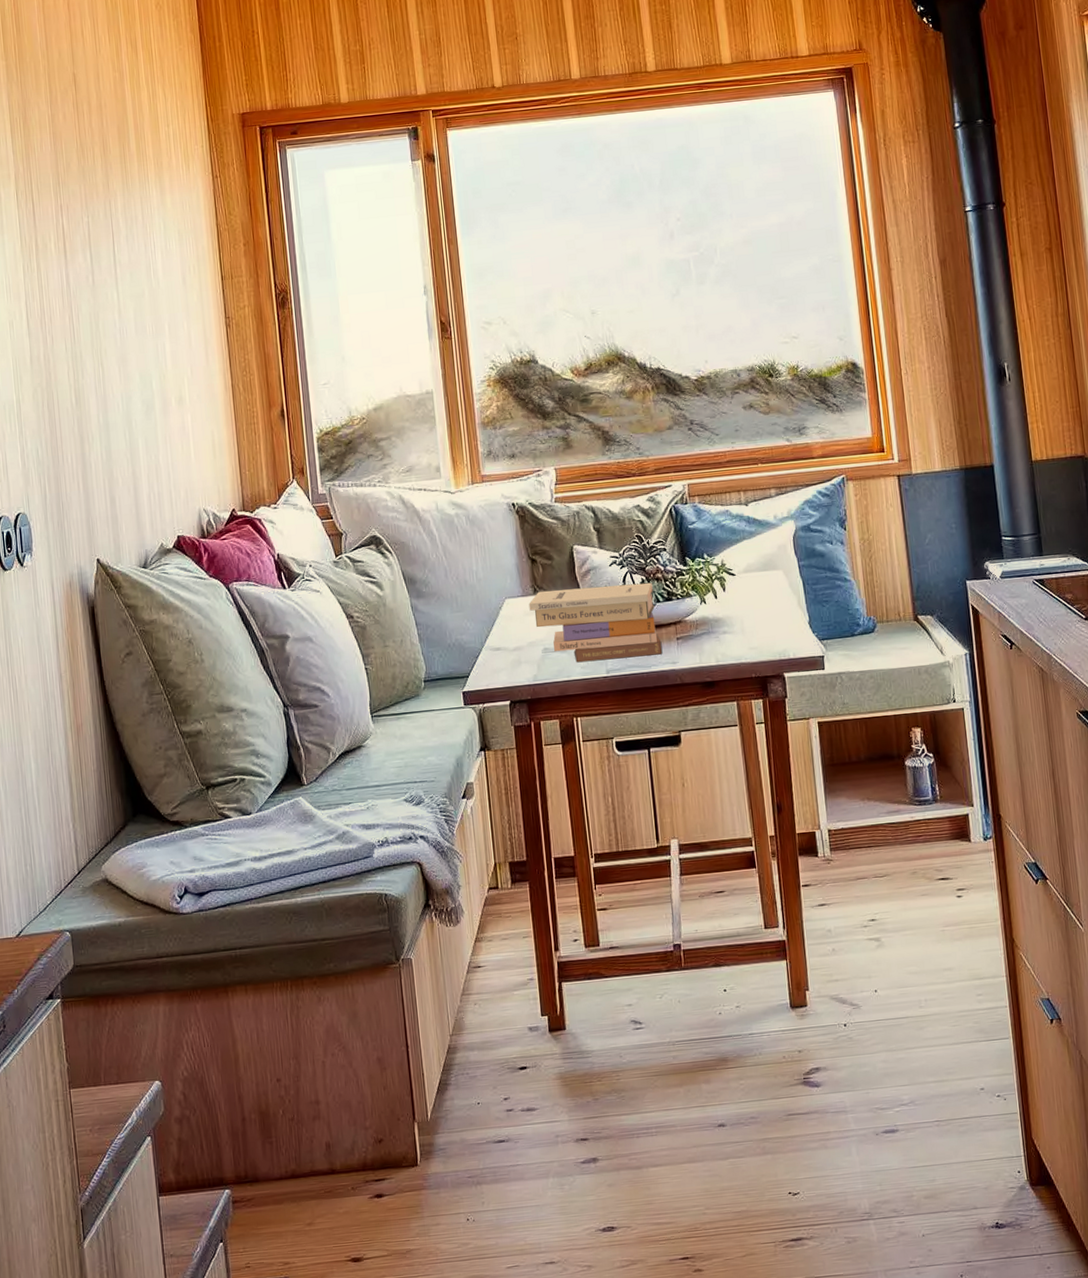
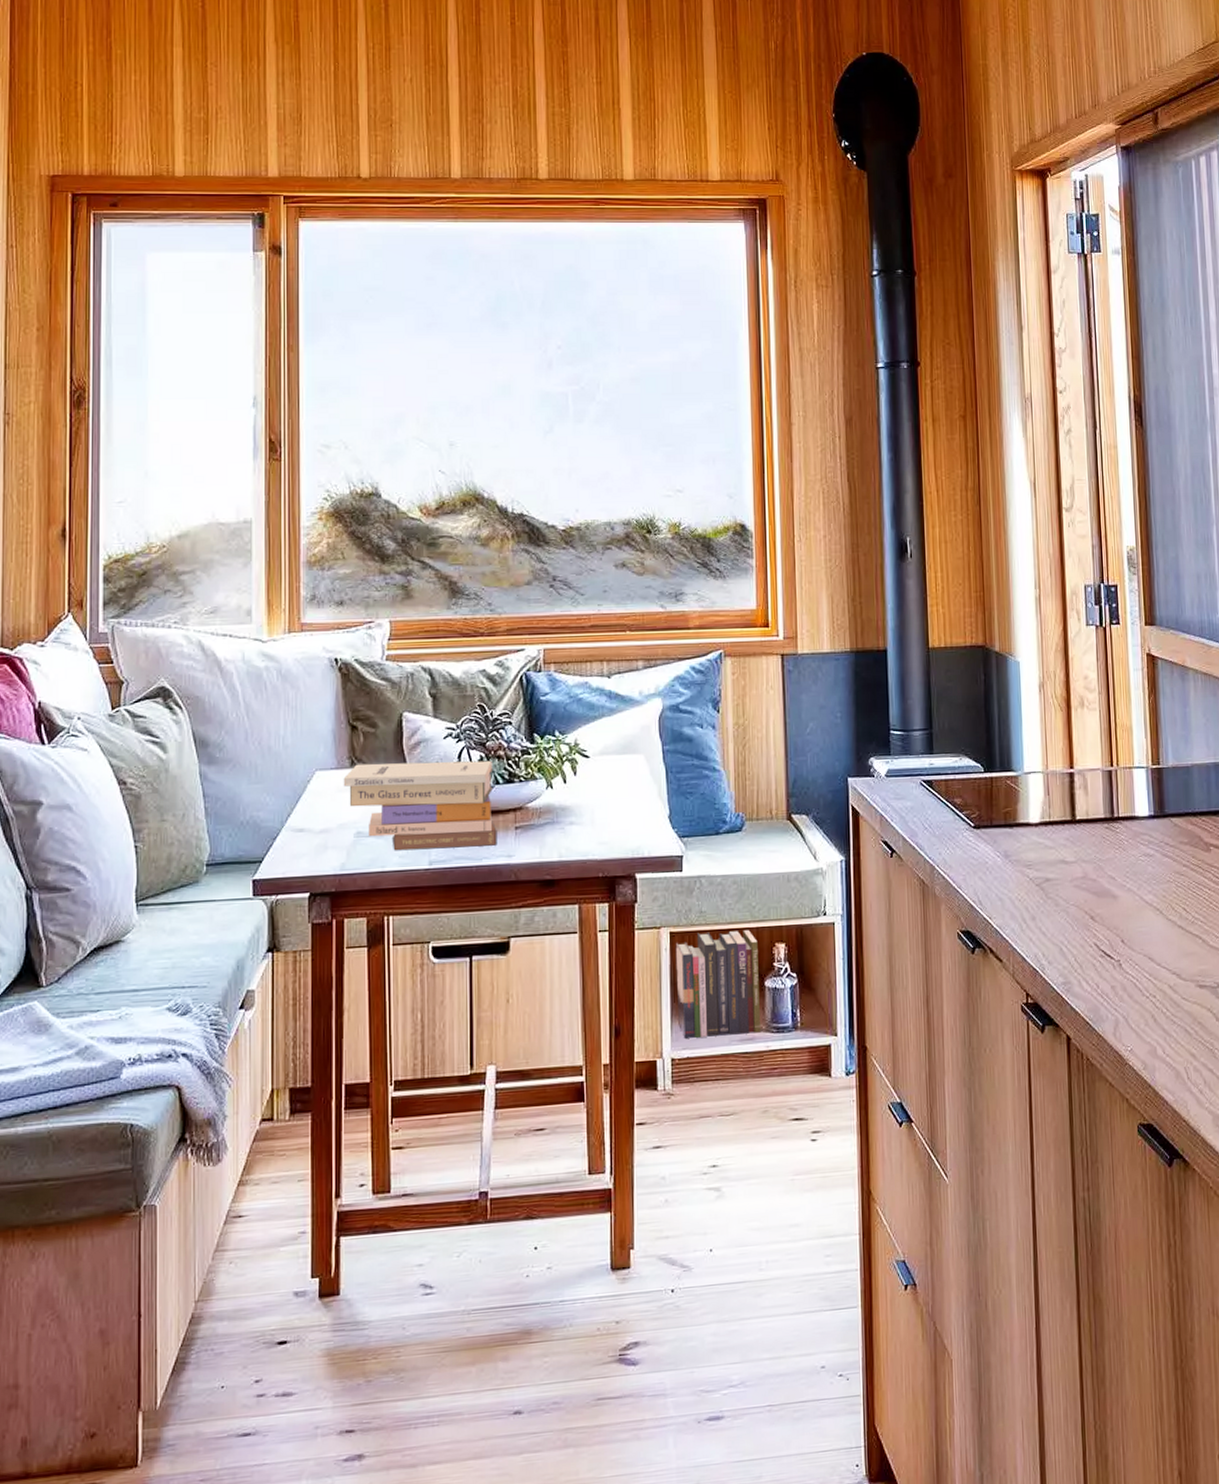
books: none [823,718,905,812] -> present [675,930,760,1038]

